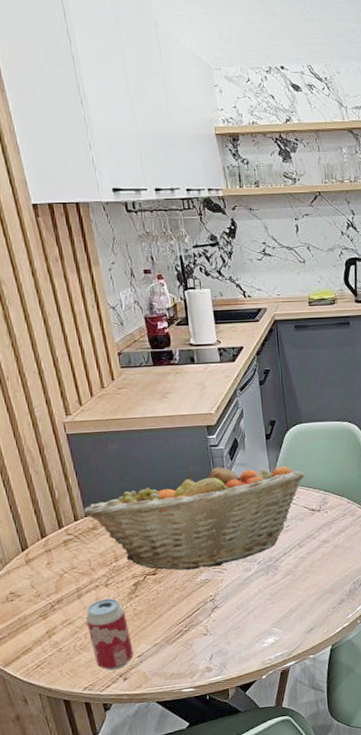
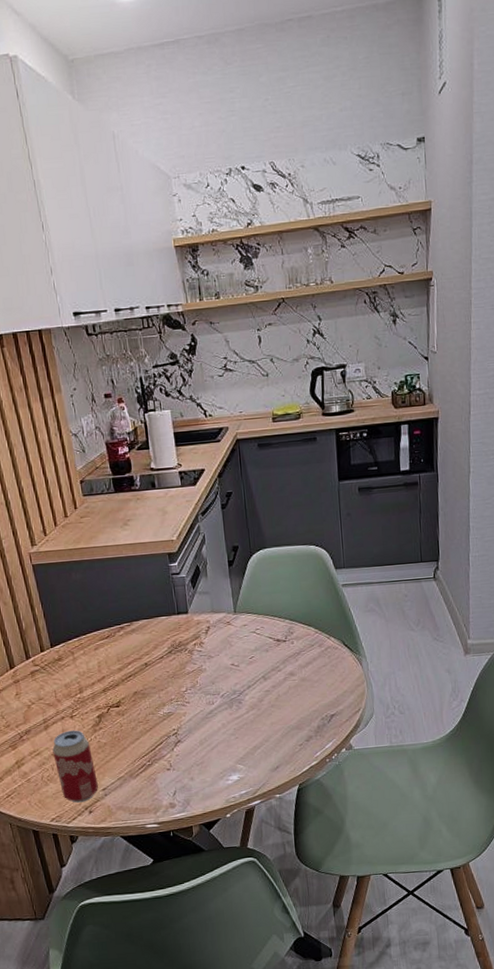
fruit basket: present [83,466,305,570] -> none [49,594,270,703]

